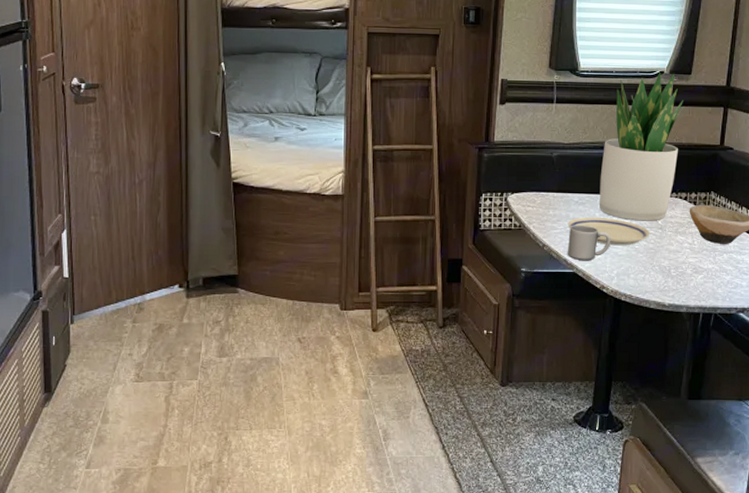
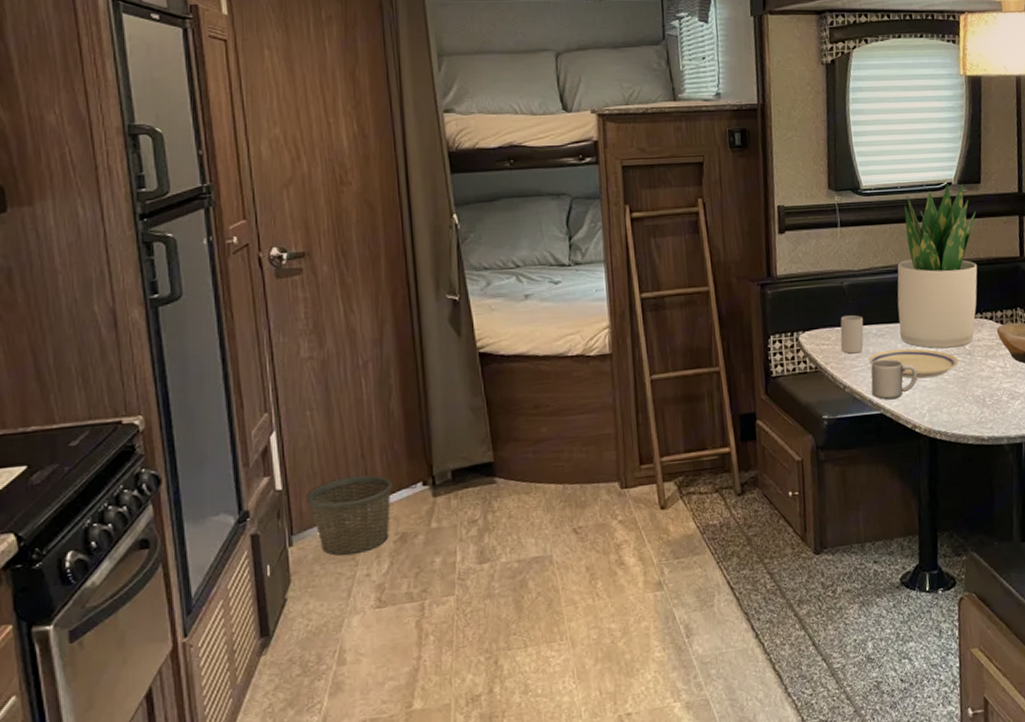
basket: none [86,273,155,336] -> present [306,475,393,556]
cup: none [544,183,568,217] -> present [840,315,864,354]

